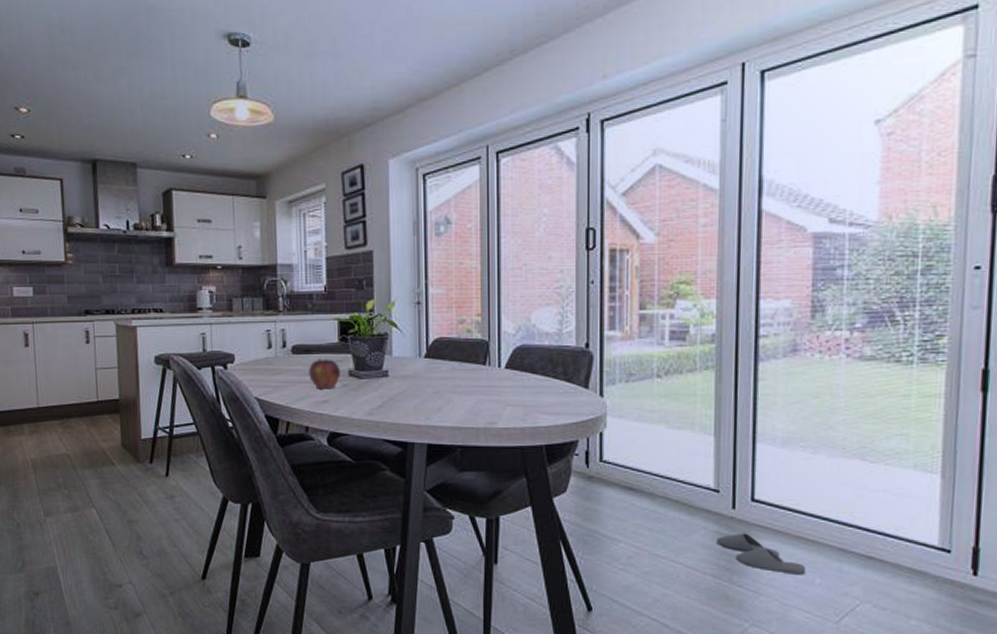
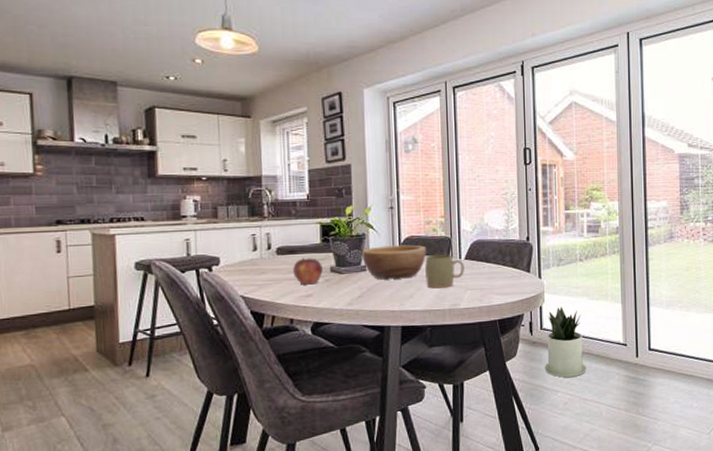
bowl: none [383,348,459,388] -> present [361,245,427,280]
mug: none [457,361,504,402] -> present [425,254,464,289]
planter: none [603,434,662,526] -> present [544,306,588,378]
slippers: present [716,533,806,575] -> none [626,375,687,402]

